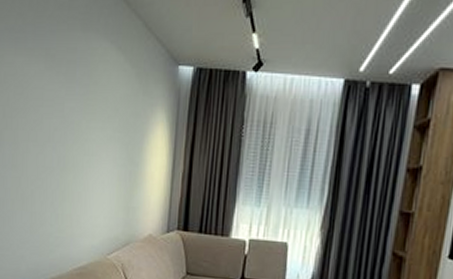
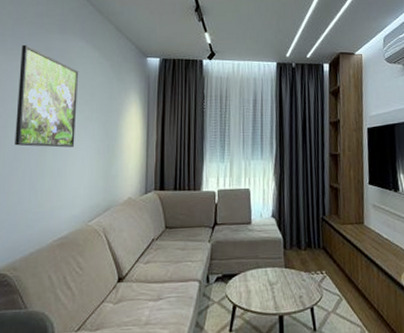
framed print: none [37,43,102,170] -> present [15,44,79,148]

